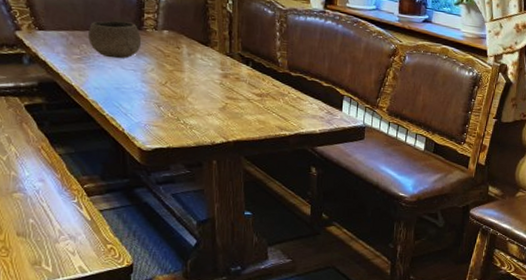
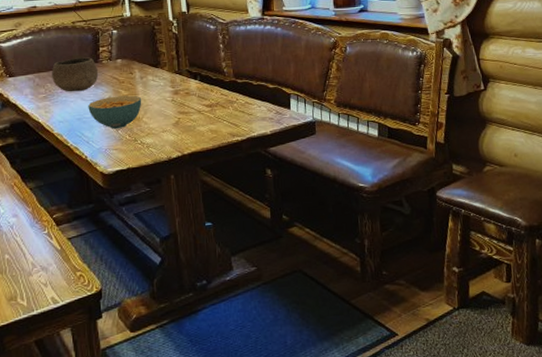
cereal bowl: none [128,69,188,105] -> present [88,95,142,129]

